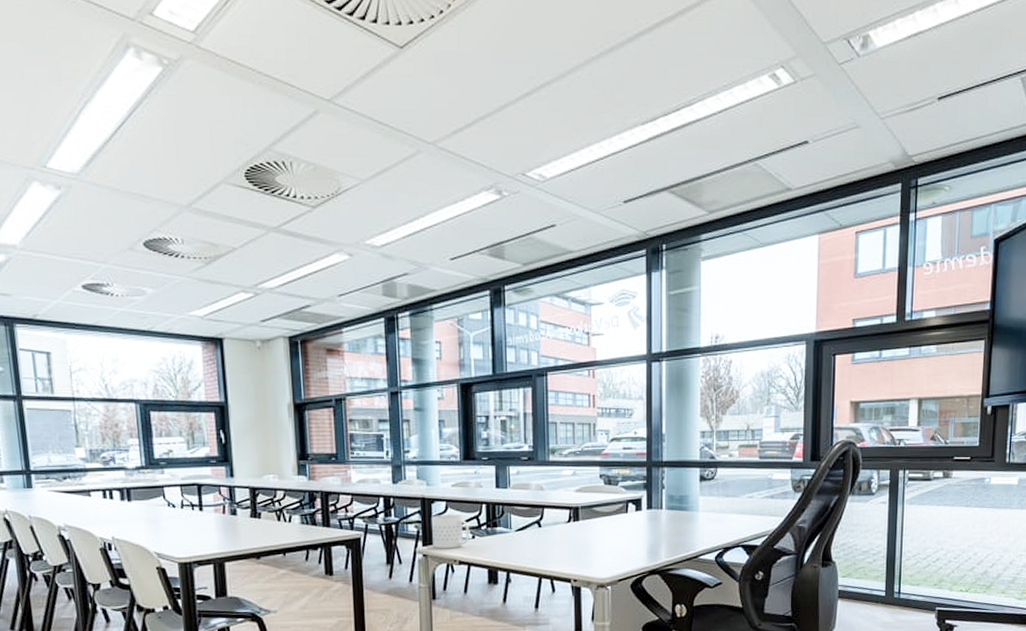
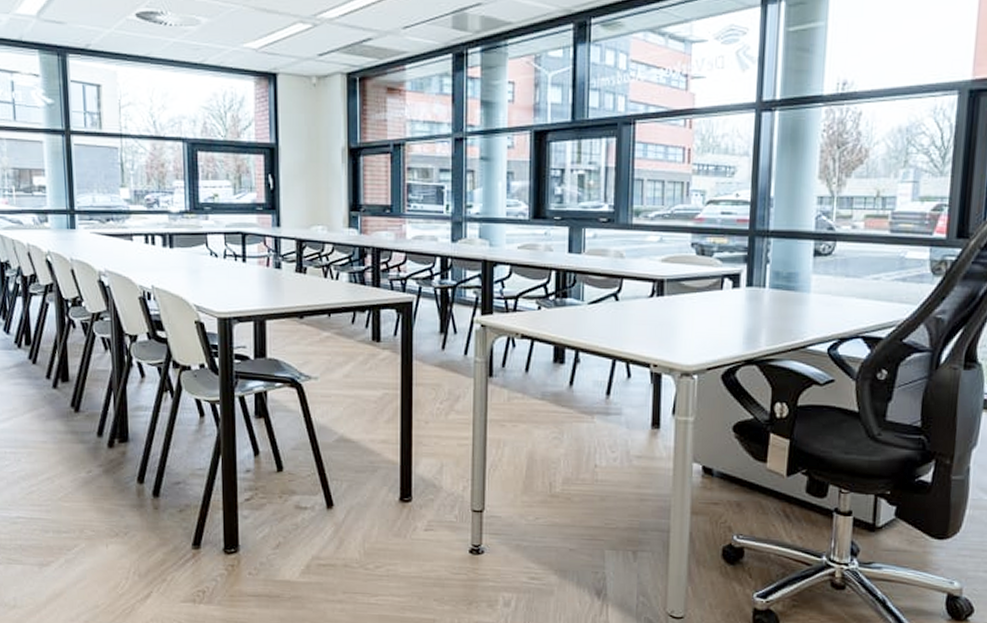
mug: present [431,514,470,549] -> none [492,280,536,320]

